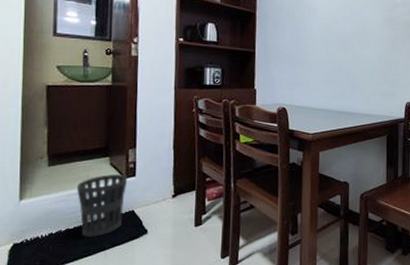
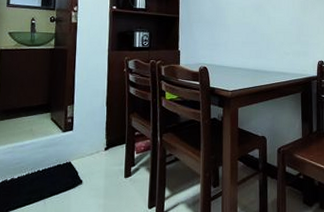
wastebasket: present [77,174,128,237] -> none [22,128,66,186]

